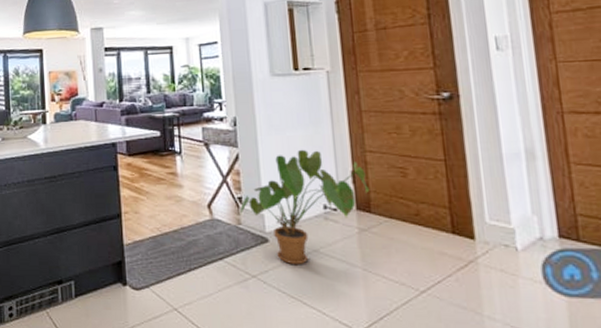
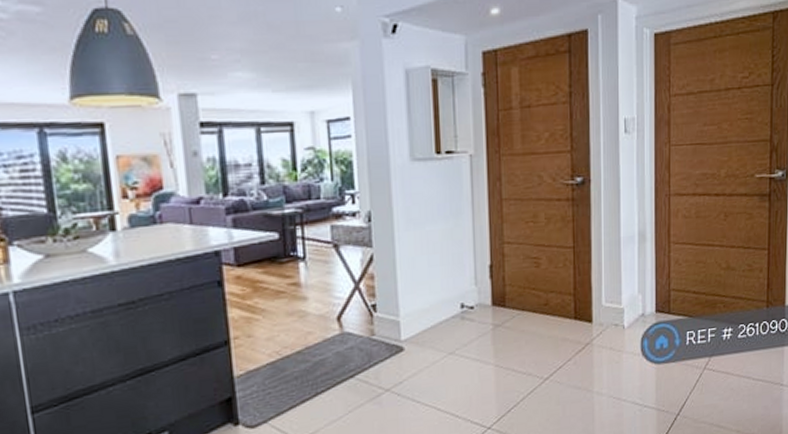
house plant: present [239,149,370,265] -> none [373,244,506,372]

